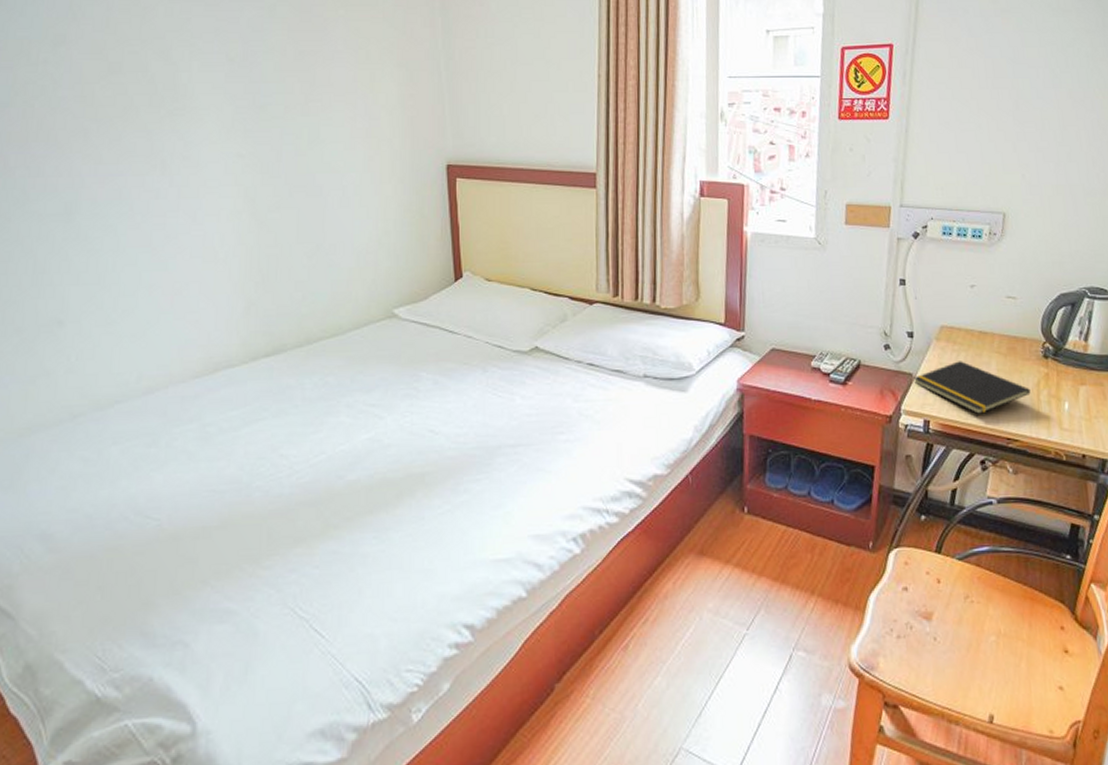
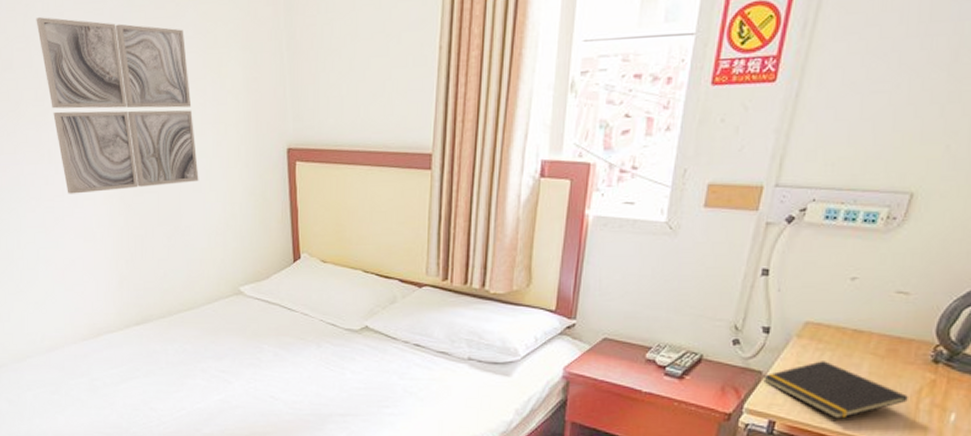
wall art: none [156,21,347,209] -> present [36,17,199,194]

